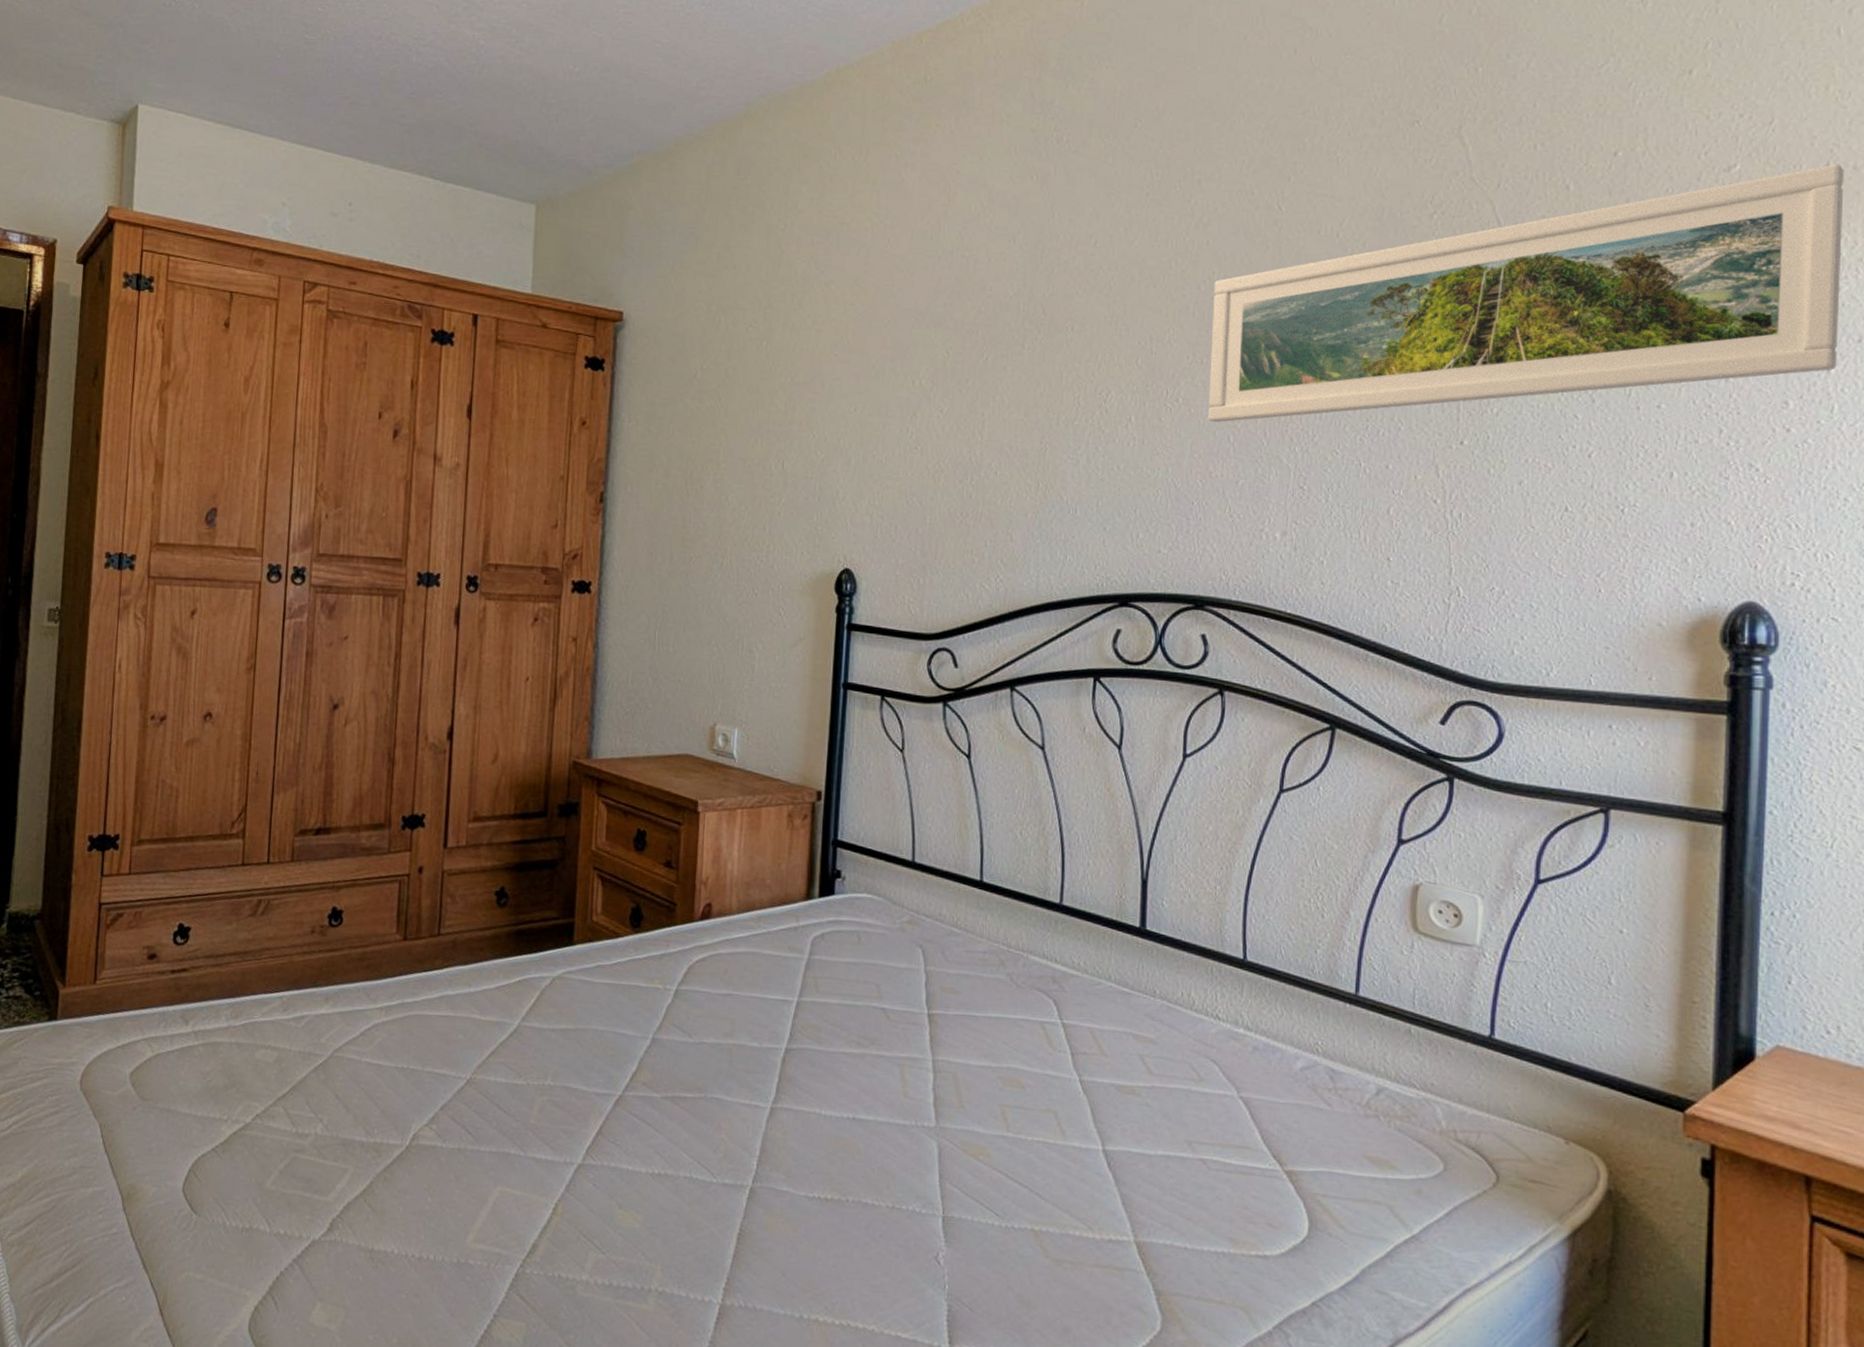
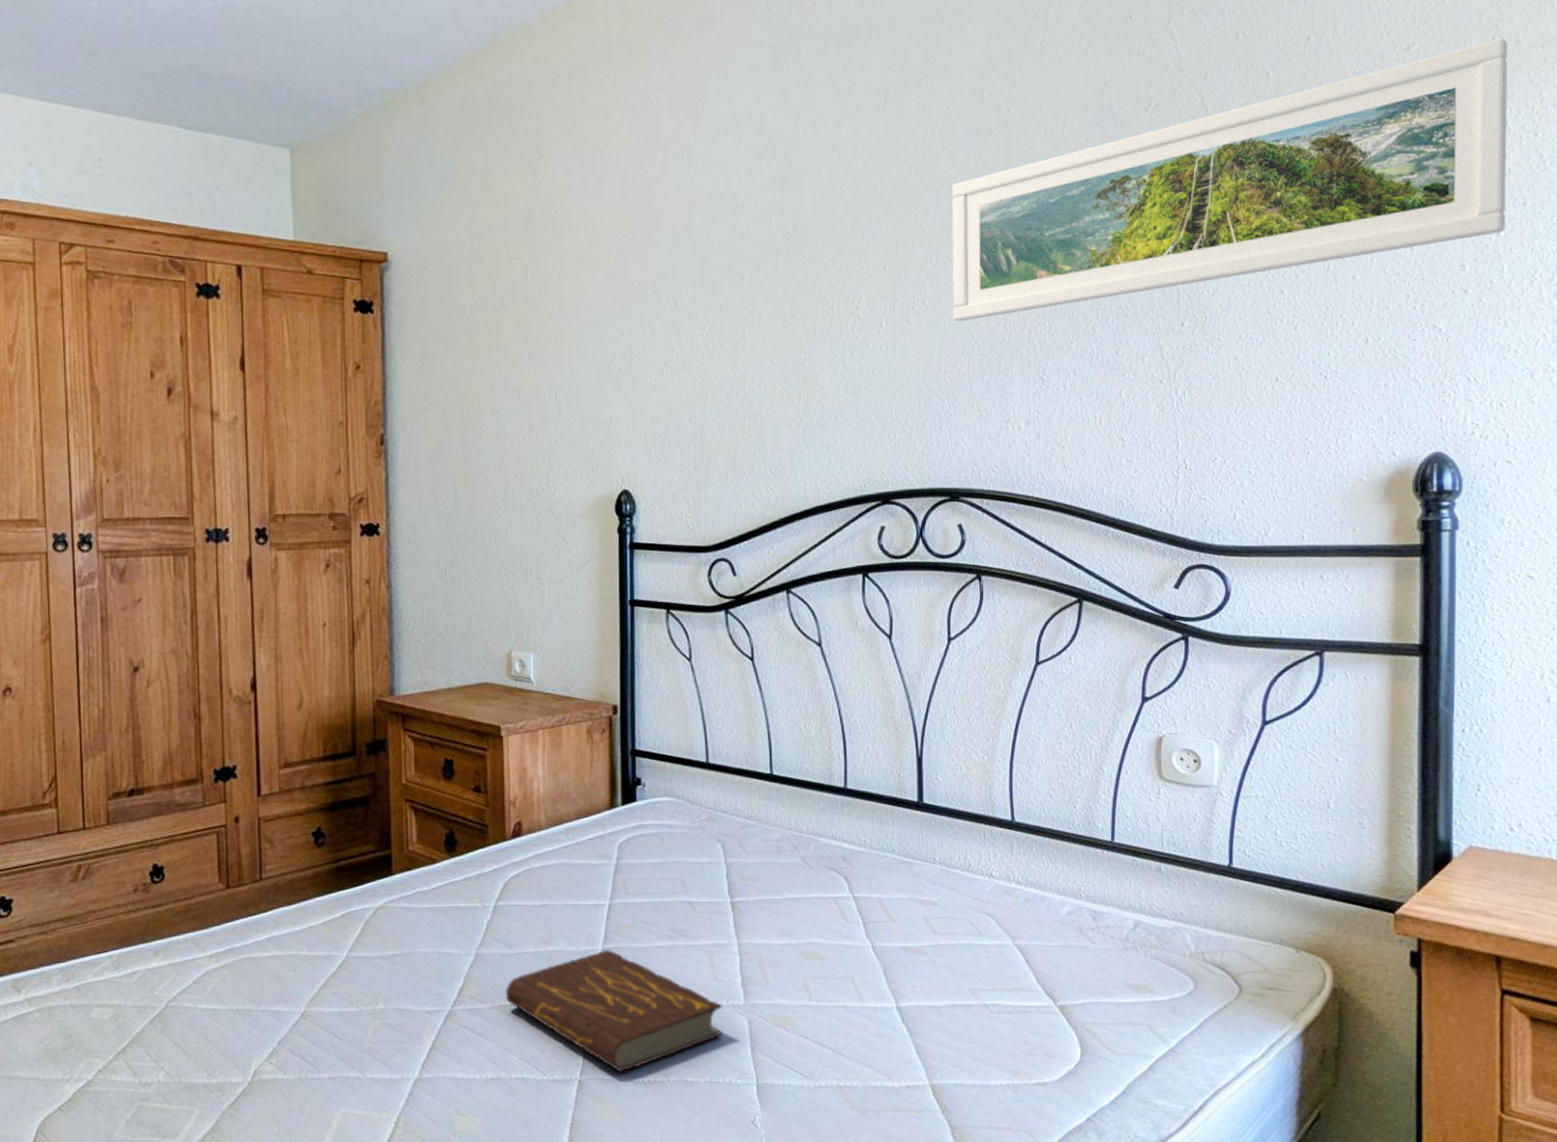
book: none [680,1050,912,1186] -> present [505,950,723,1073]

